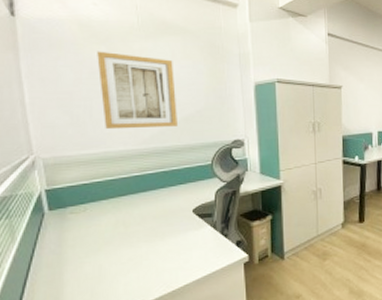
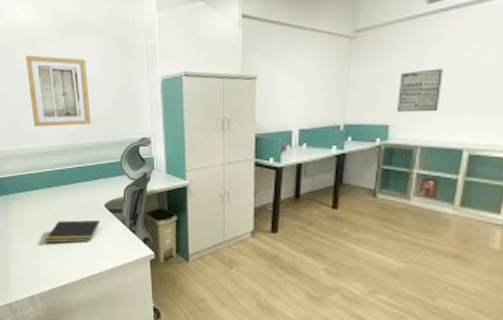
notepad: none [116,227,186,260] -> present [45,219,100,243]

